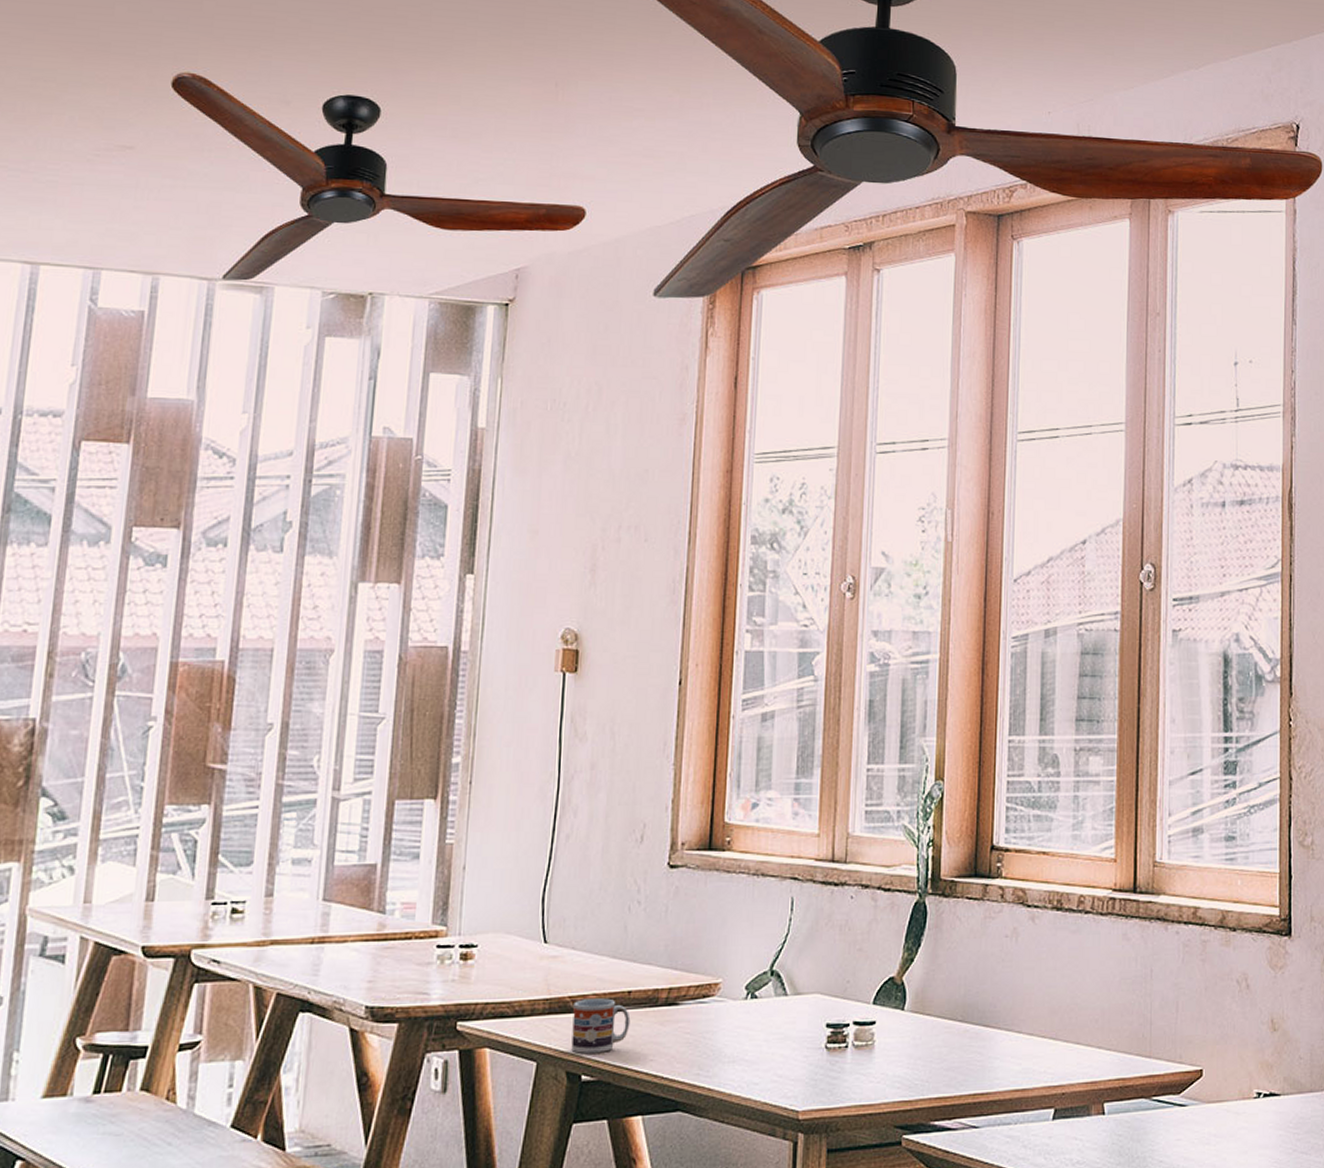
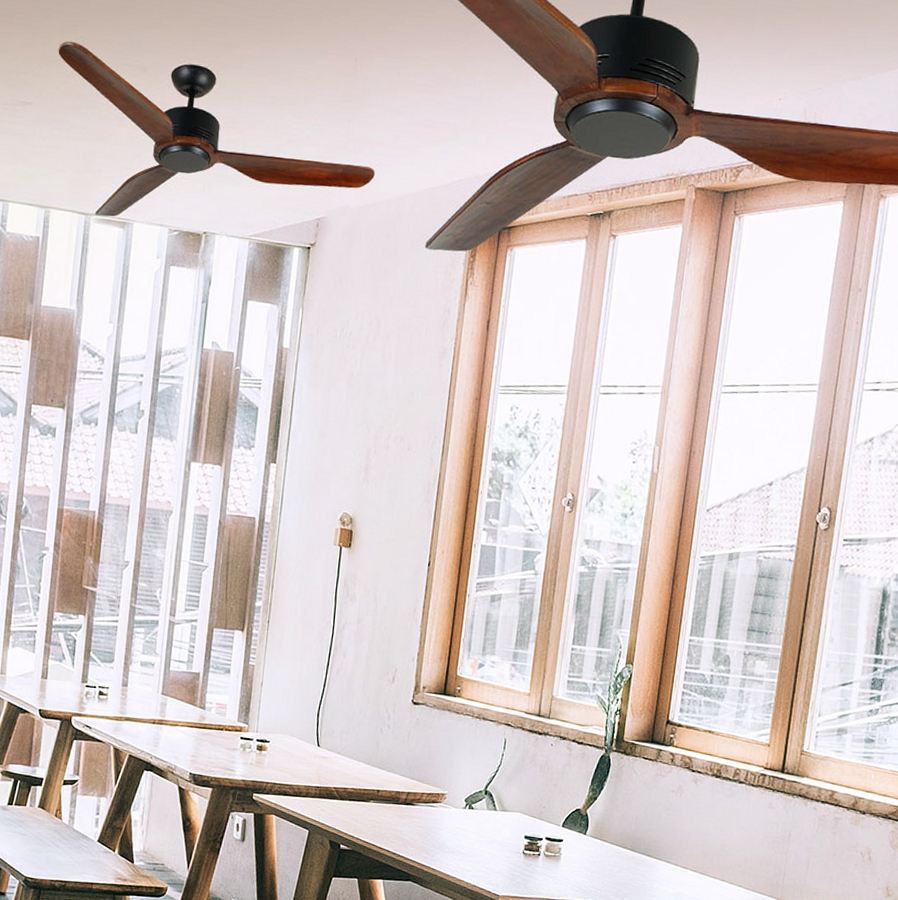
cup: present [571,998,631,1054] -> none [334,791,378,831]

